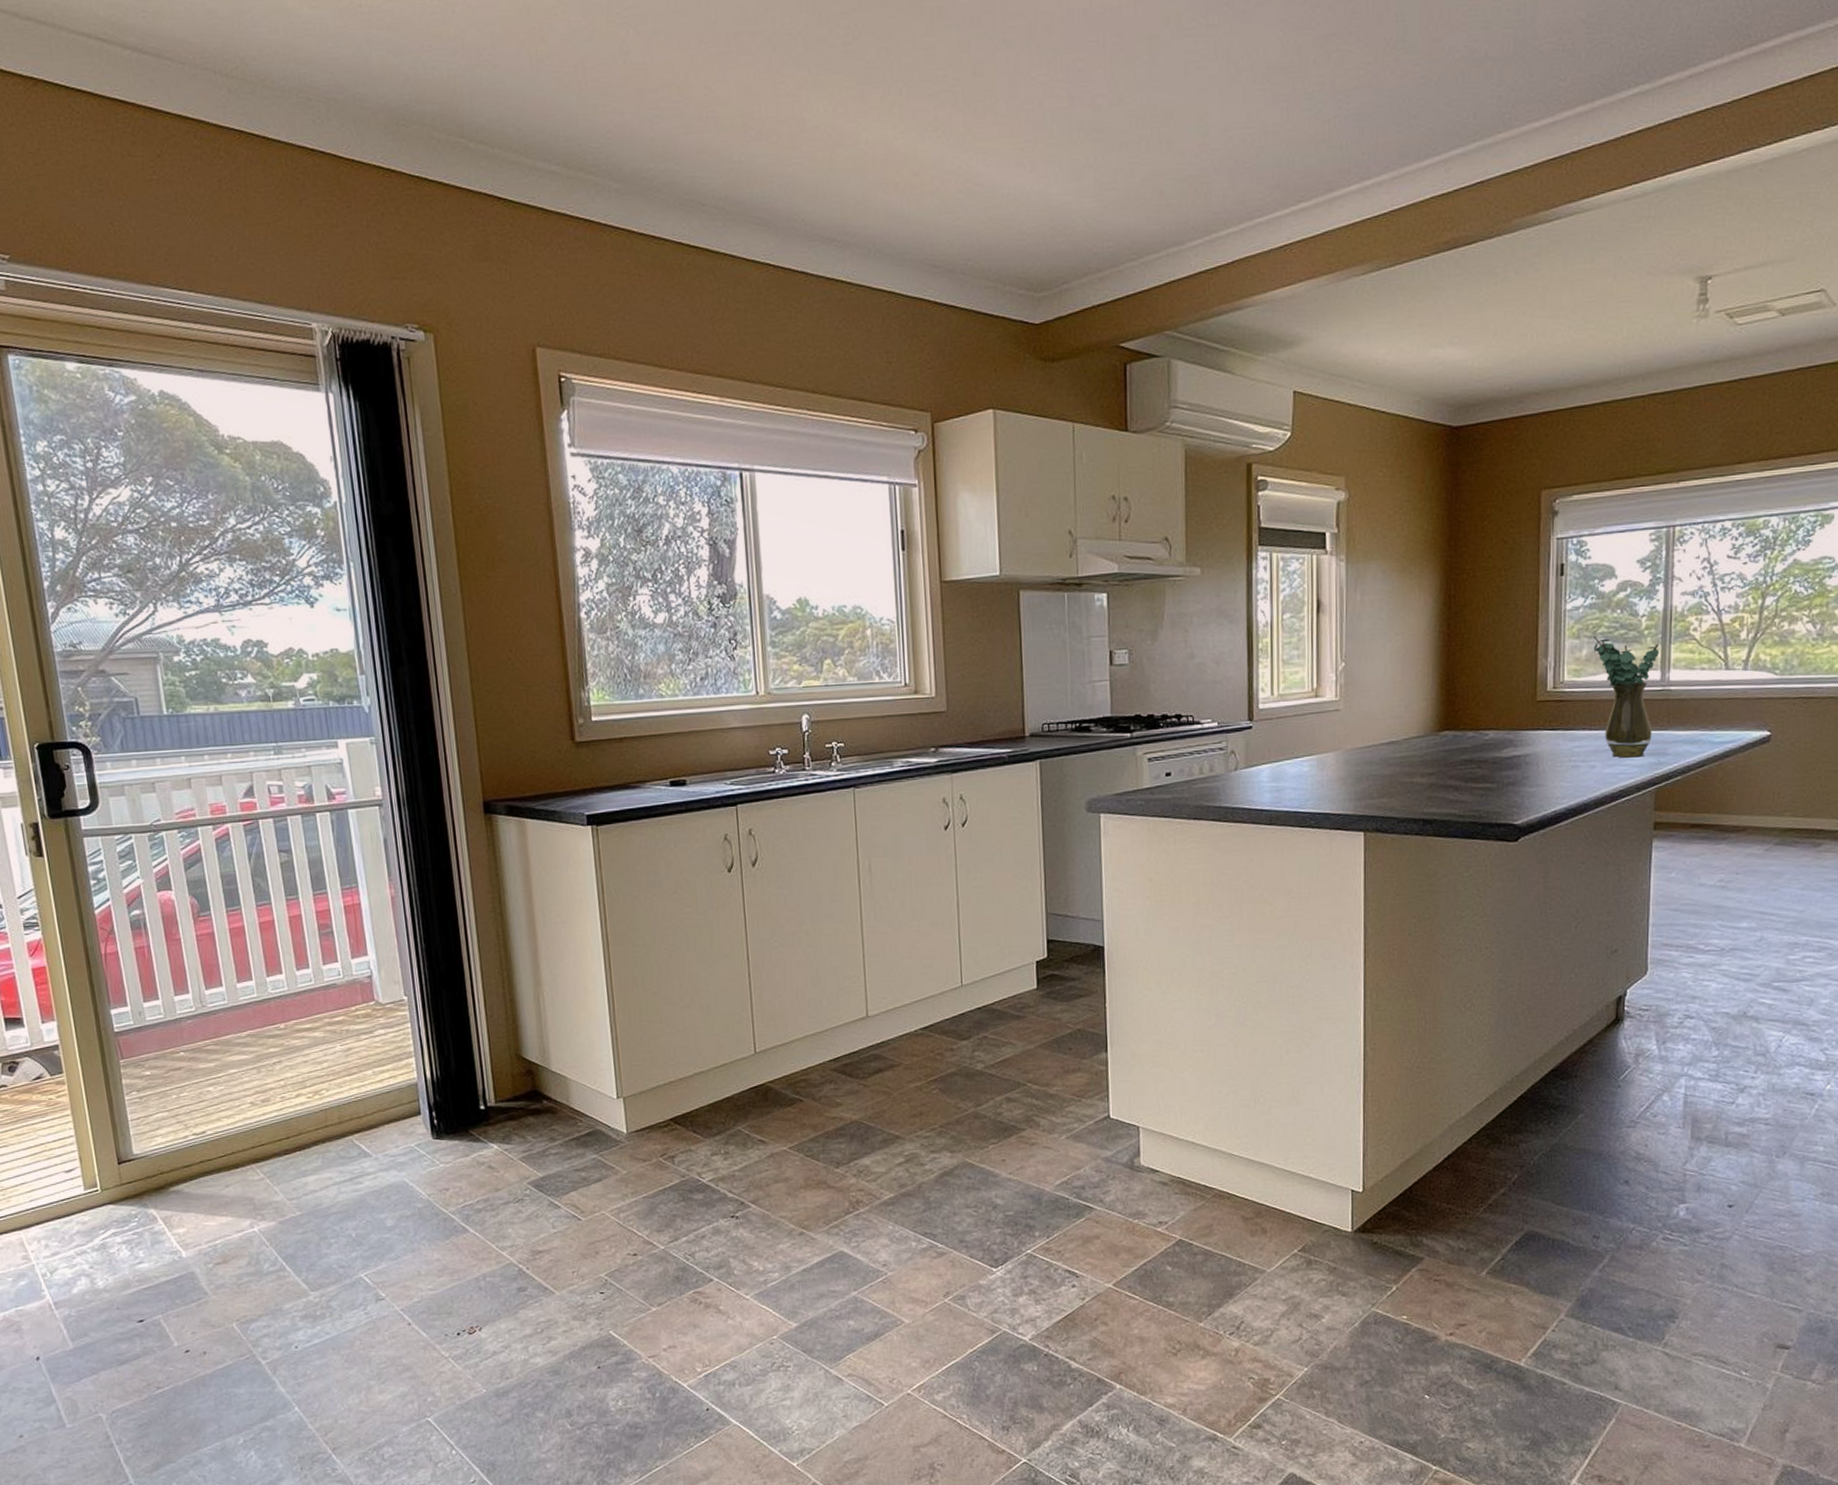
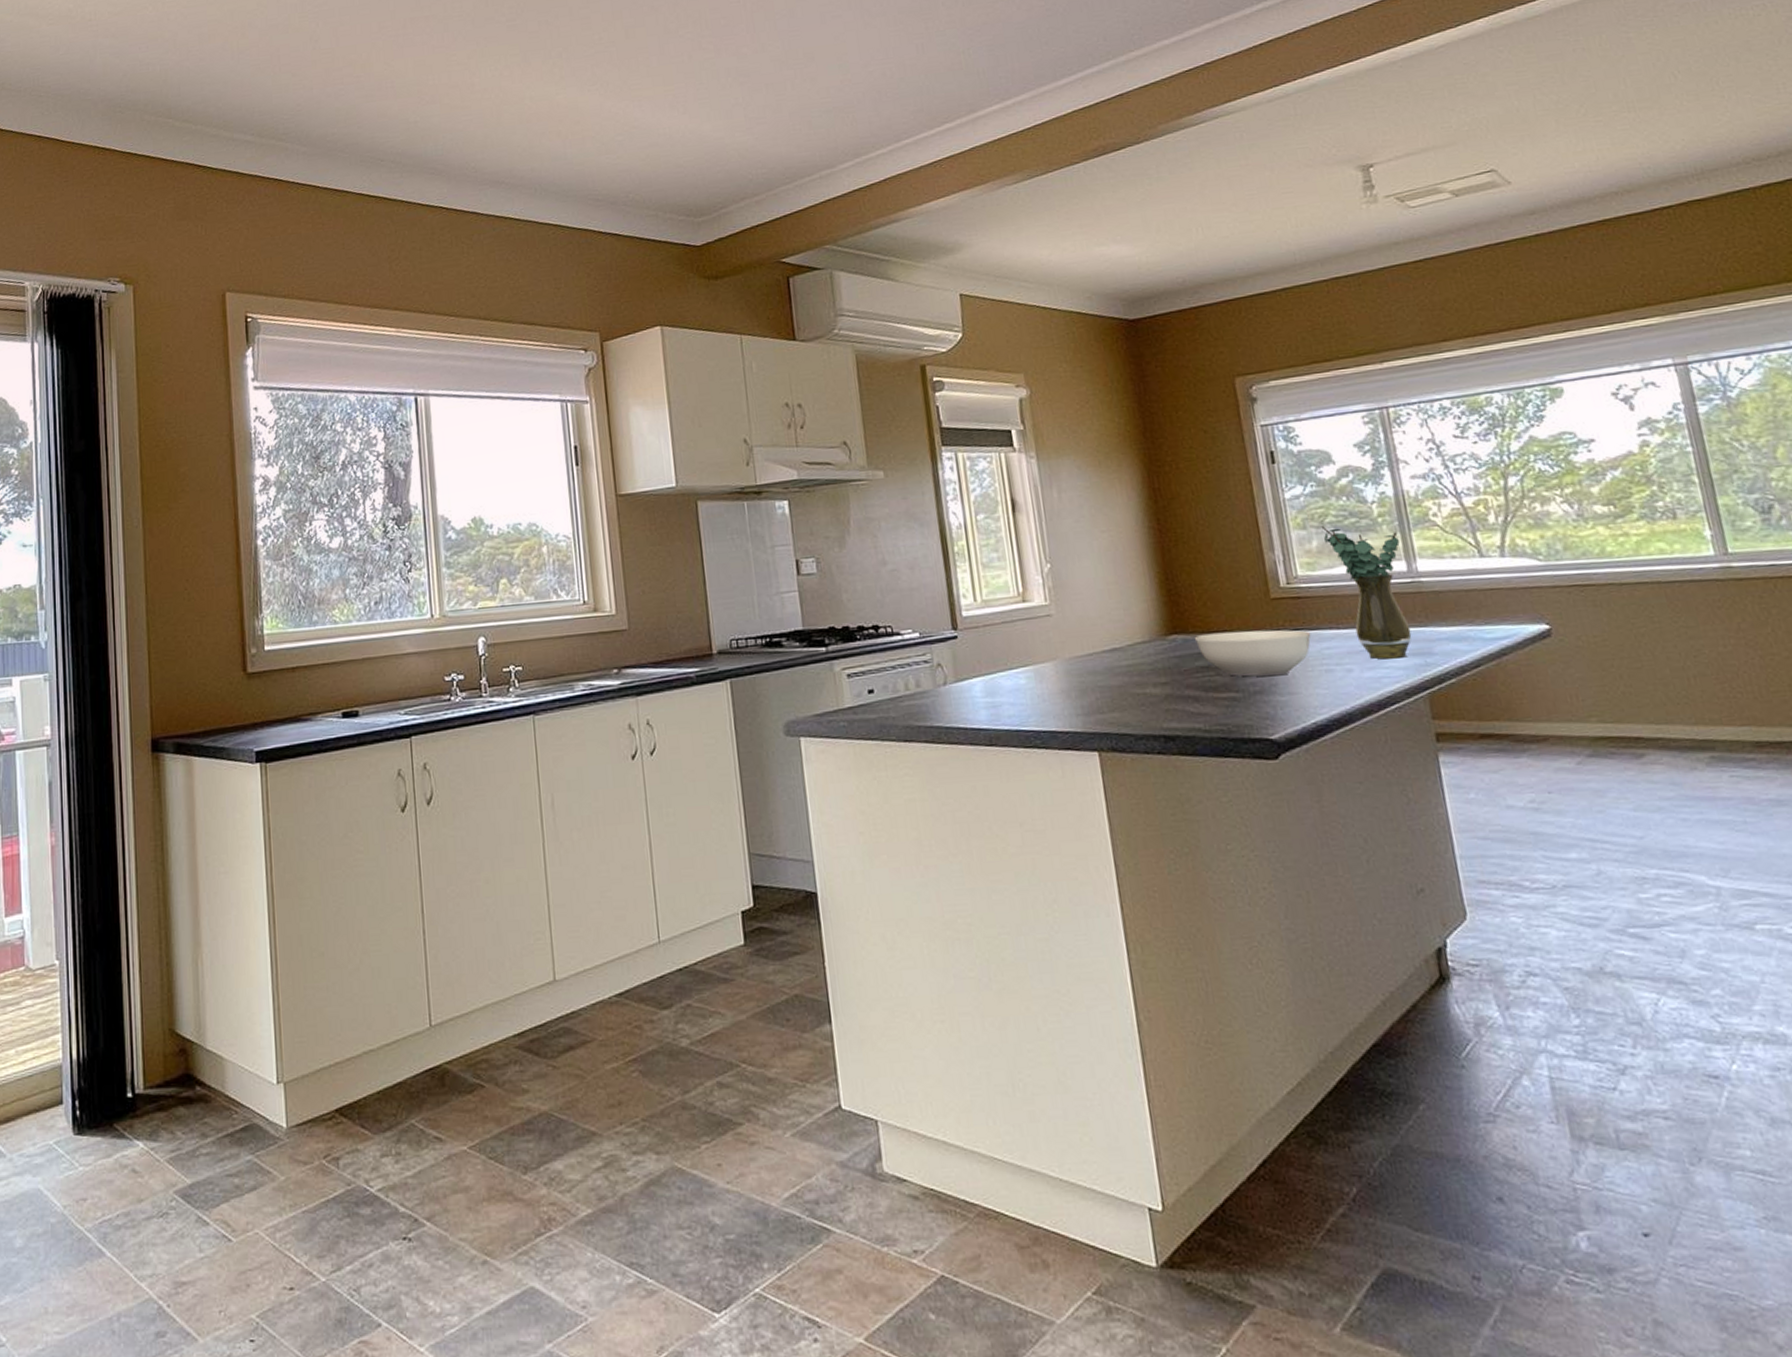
bowl: none [1463,729,1566,770] -> present [1194,629,1311,677]

